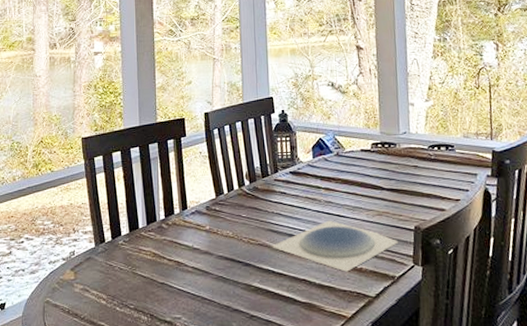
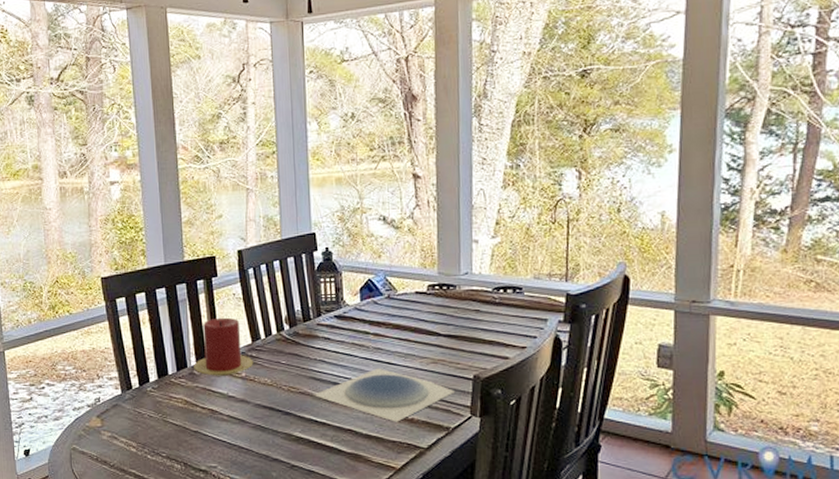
candle: none [162,174,217,229] -> present [194,317,254,376]

